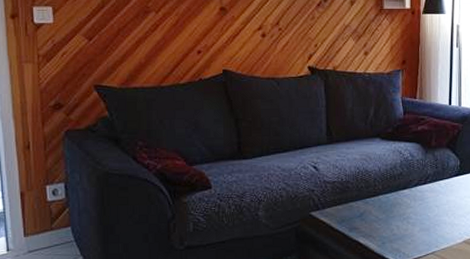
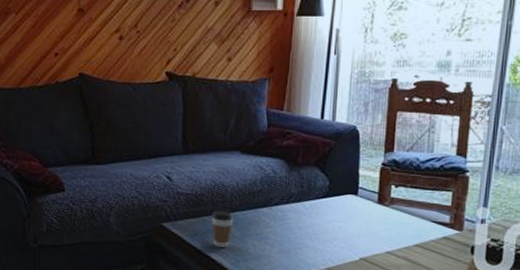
coffee cup: none [357,195,378,231] -> present [211,210,234,247]

